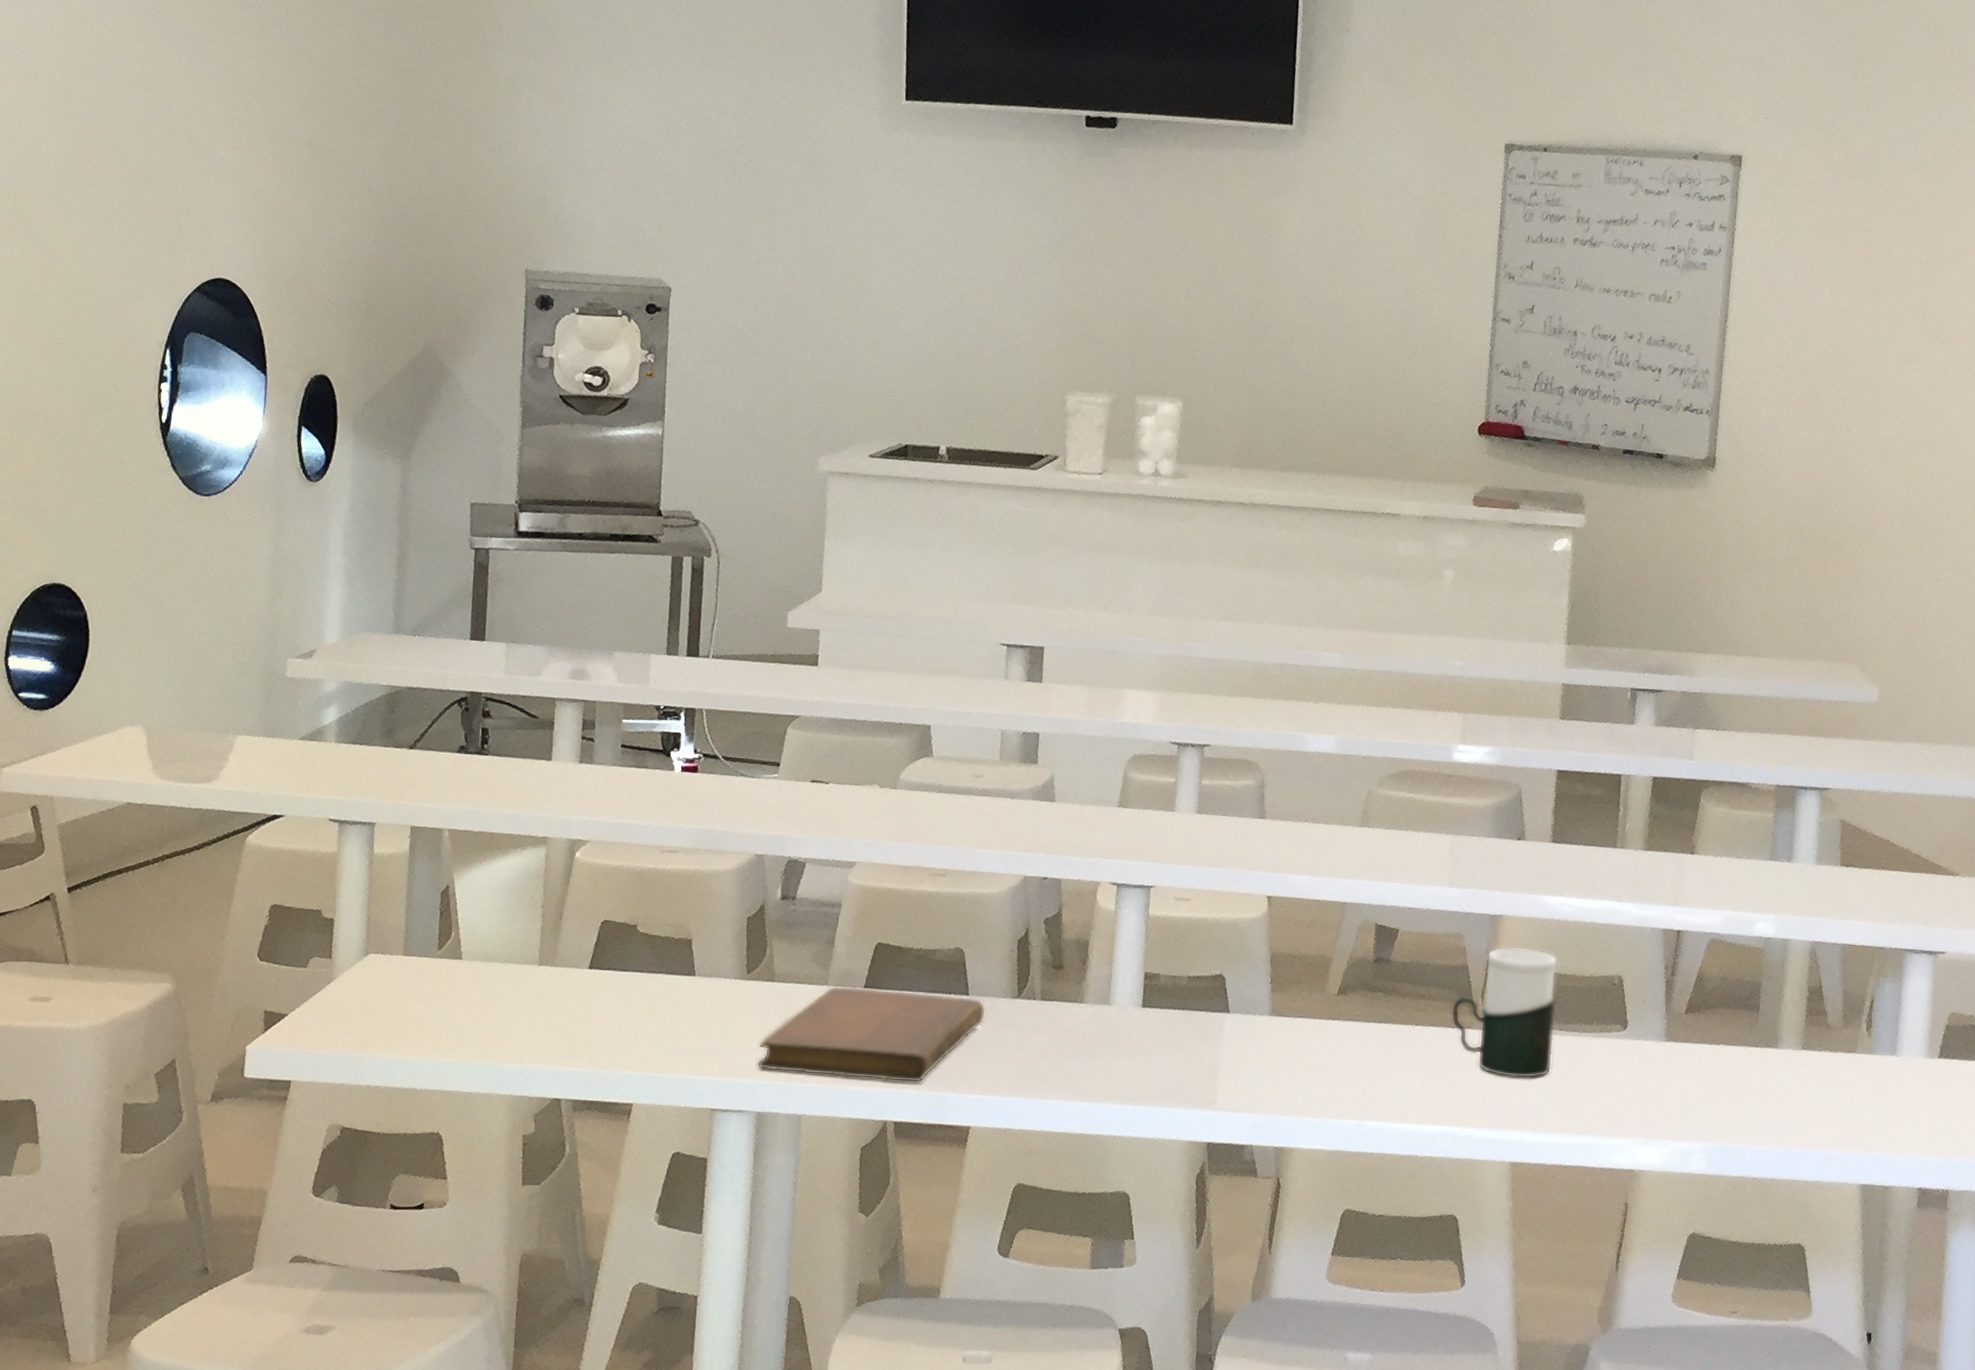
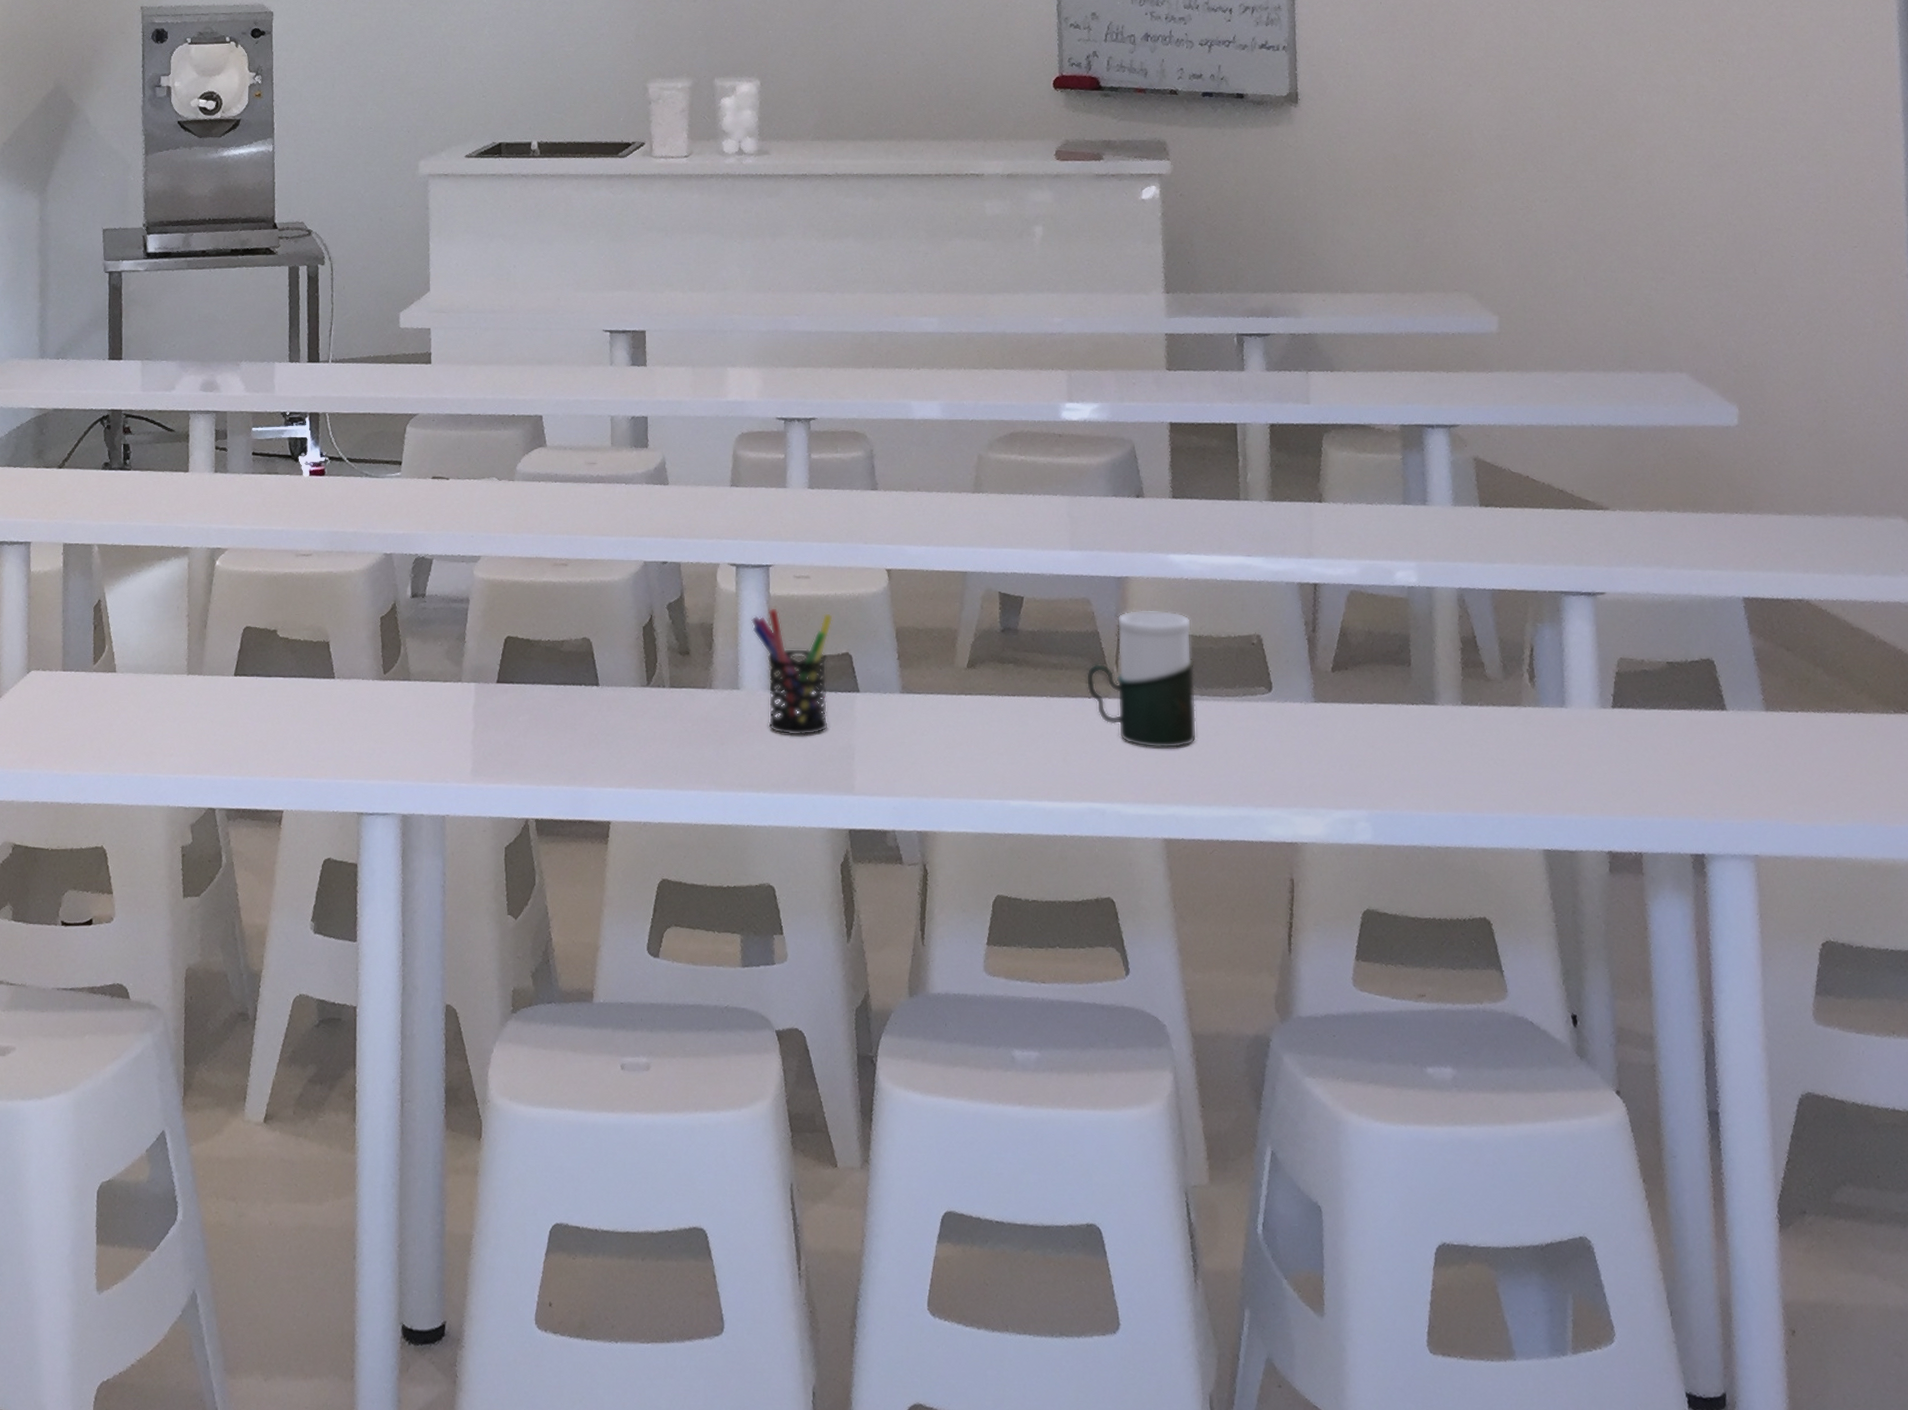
notebook: present [757,985,986,1083] -> none [399,682,617,779]
pen holder: none [1127,927,1210,1053] -> present [751,608,833,737]

